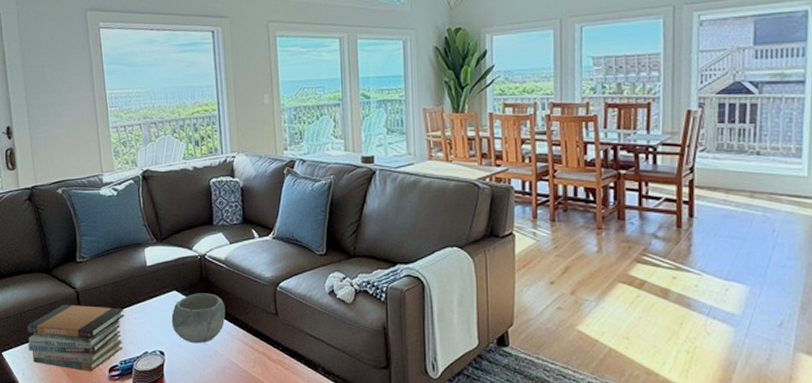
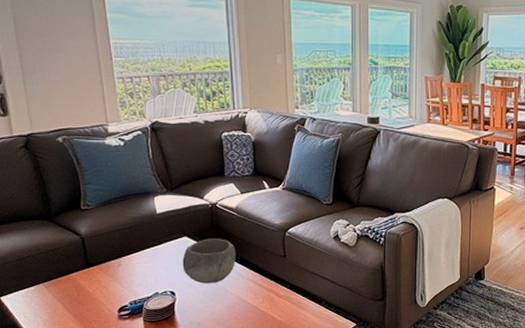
book stack: present [26,304,125,372] -> none [27,250,134,313]

